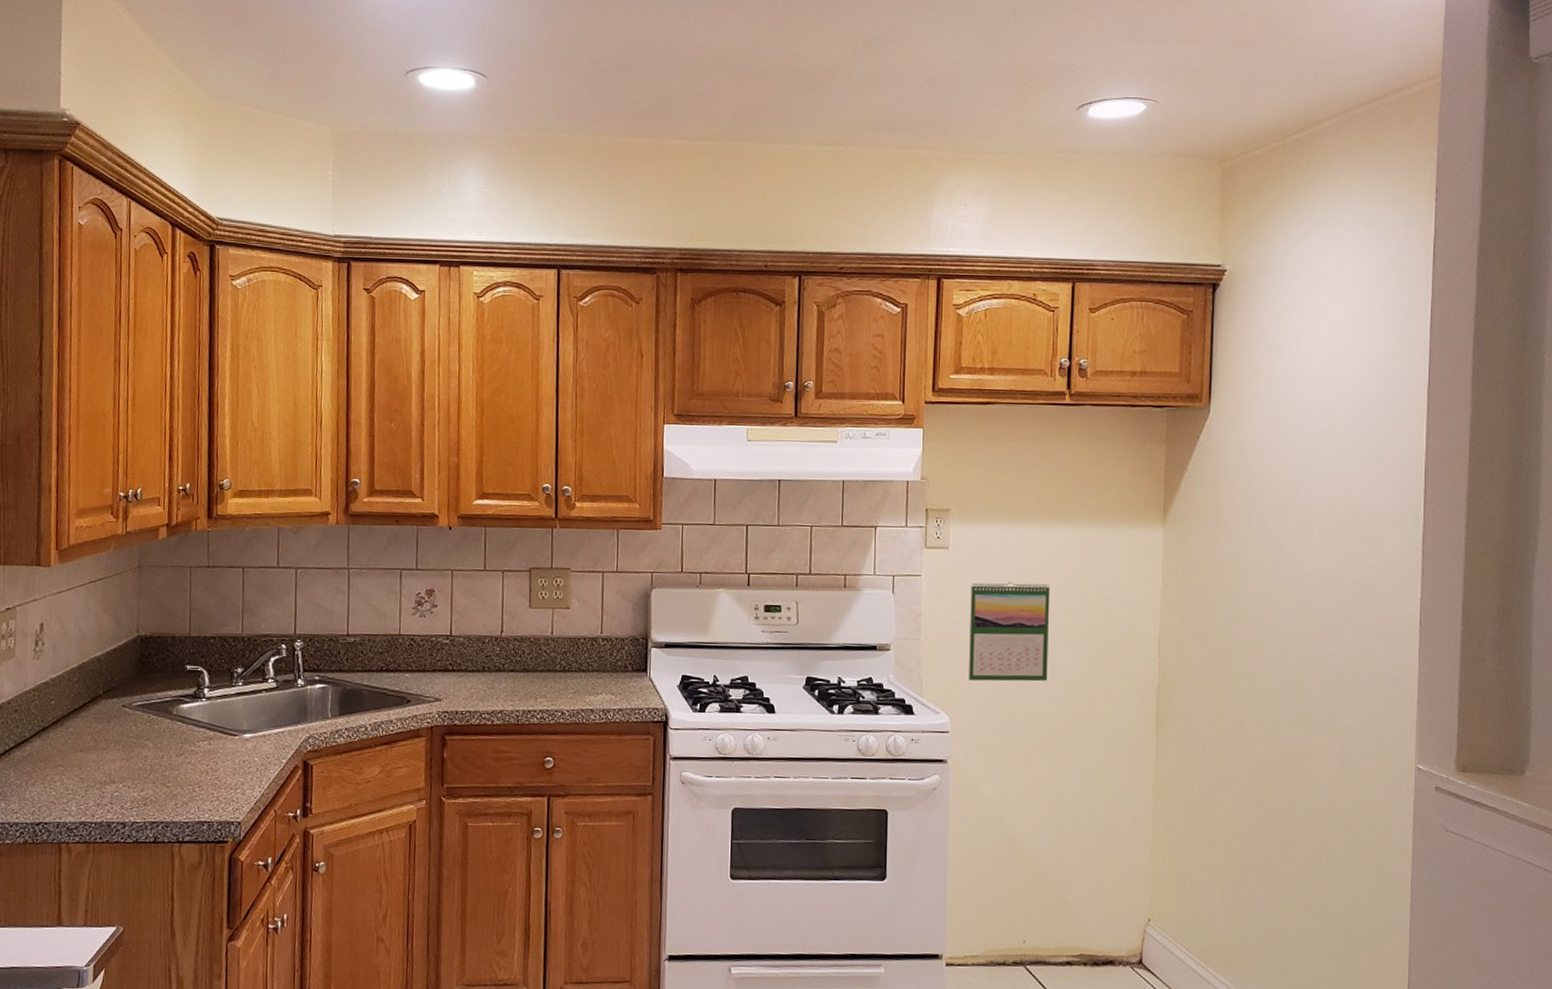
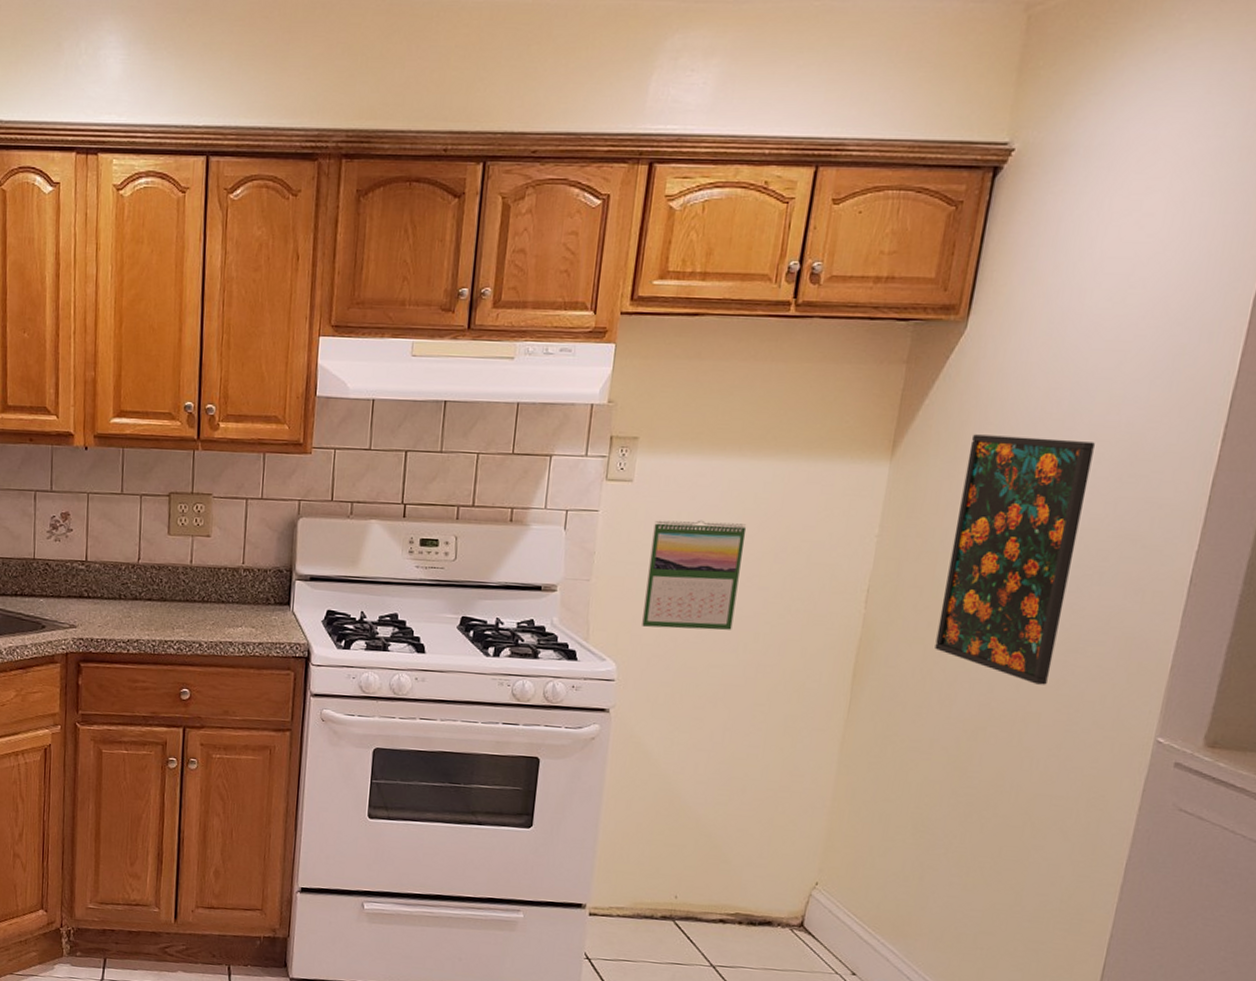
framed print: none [1222,502,1325,721] -> present [935,434,1095,685]

